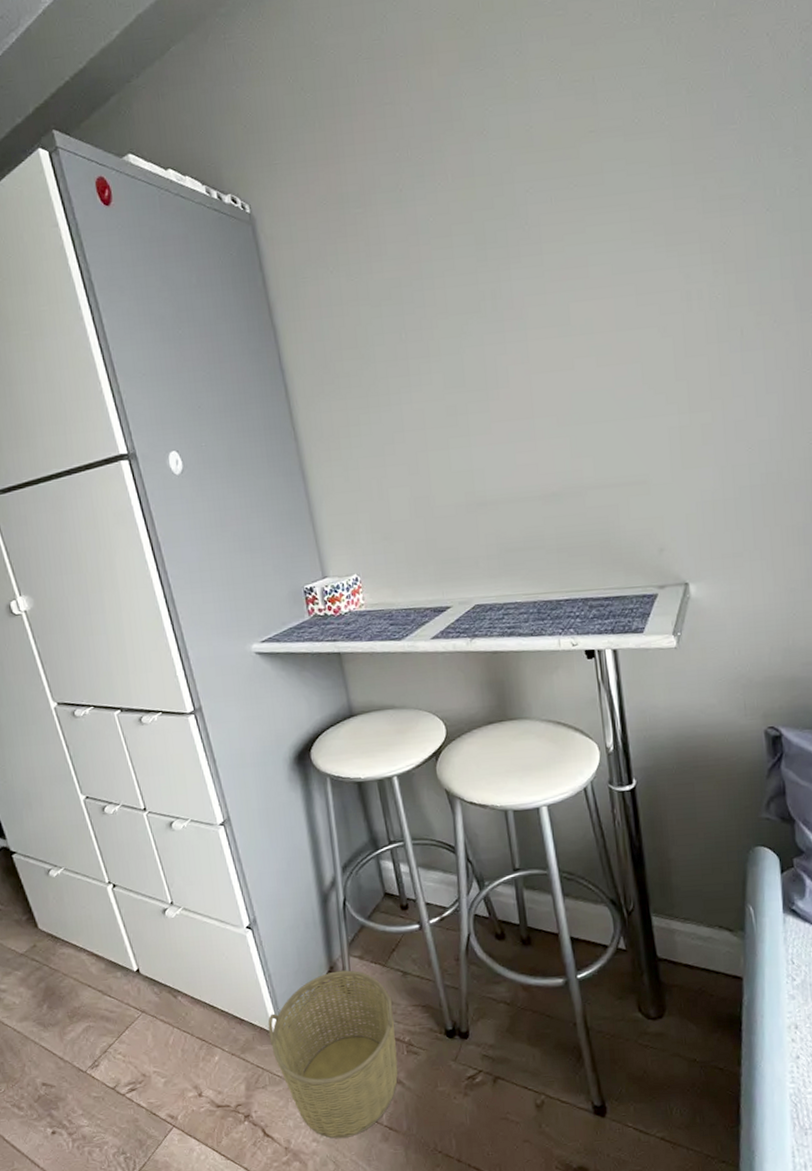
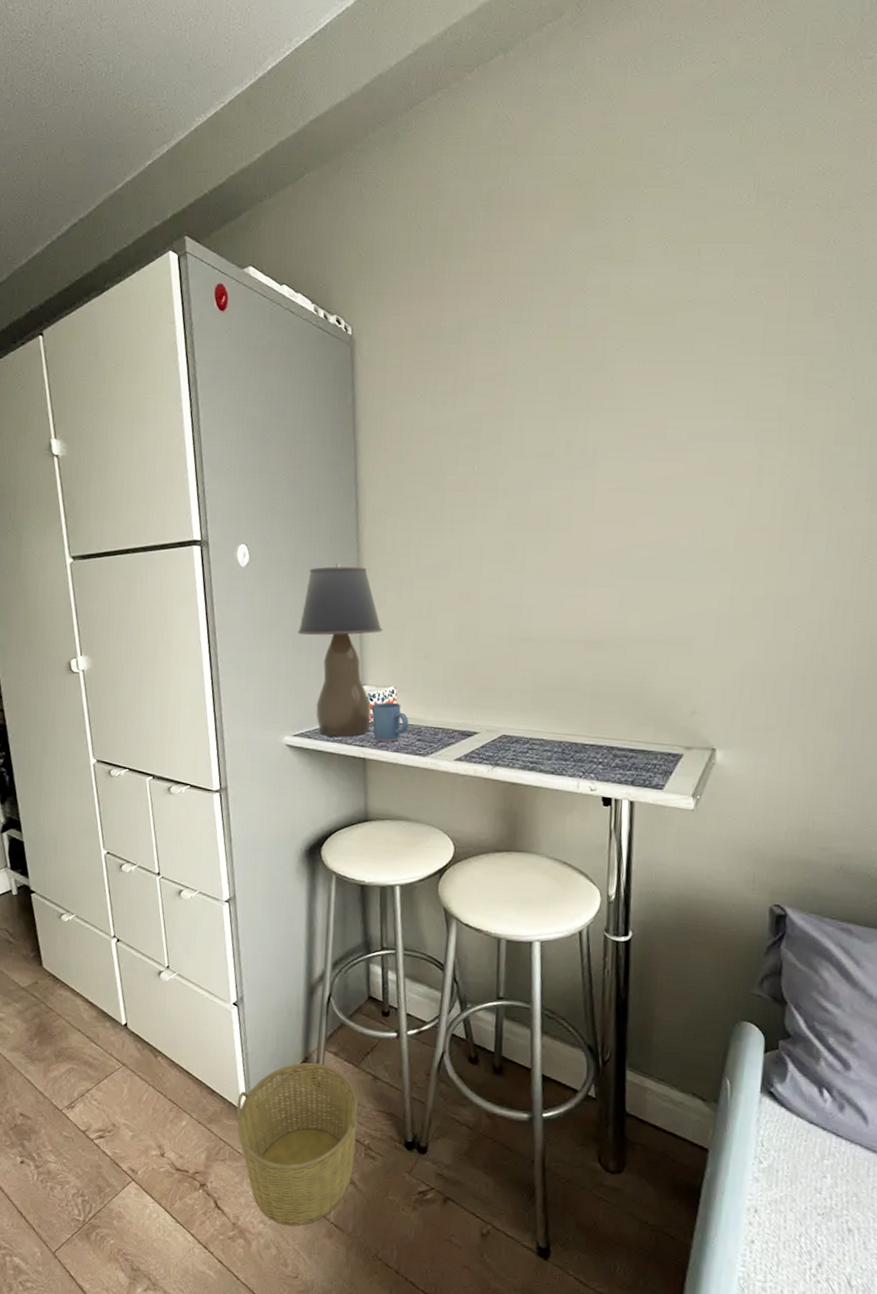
table lamp: none [248,455,340,637] -> present [298,563,383,737]
mug: none [337,590,379,633] -> present [371,702,409,742]

